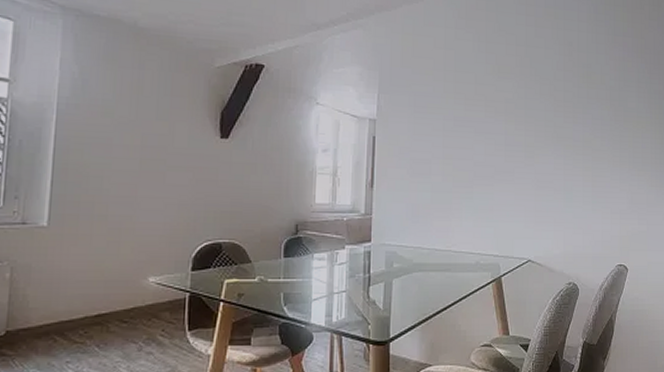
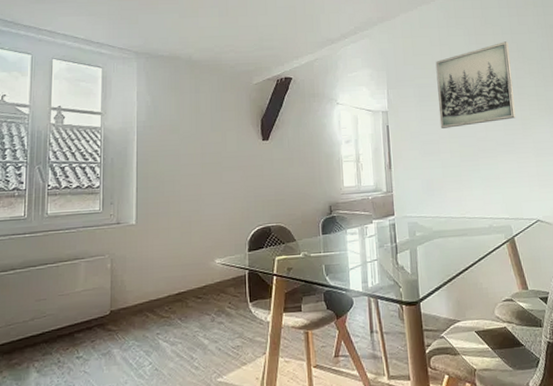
wall art: none [434,54,521,147] -> present [435,41,516,128]

